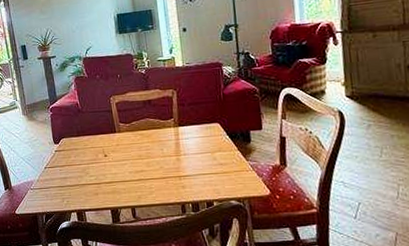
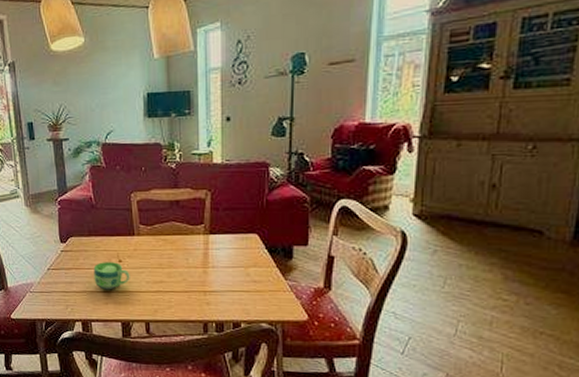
cup: none [83,157,115,182] -> present [93,262,130,290]

